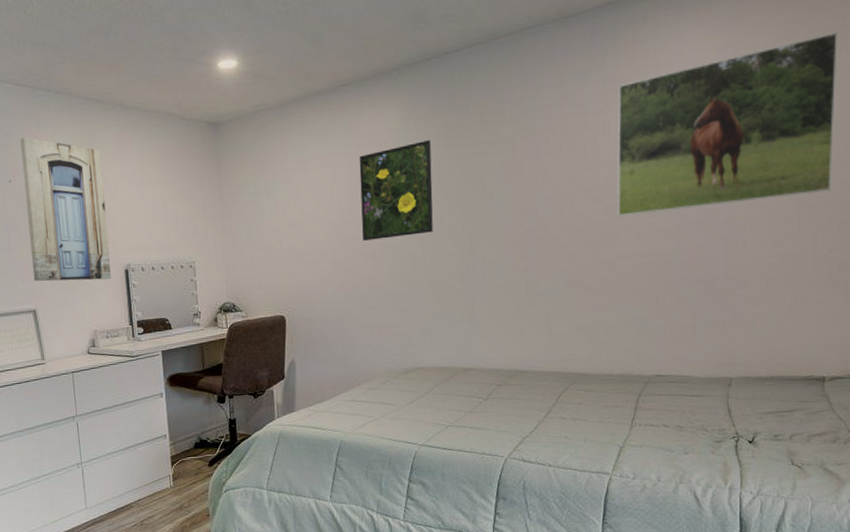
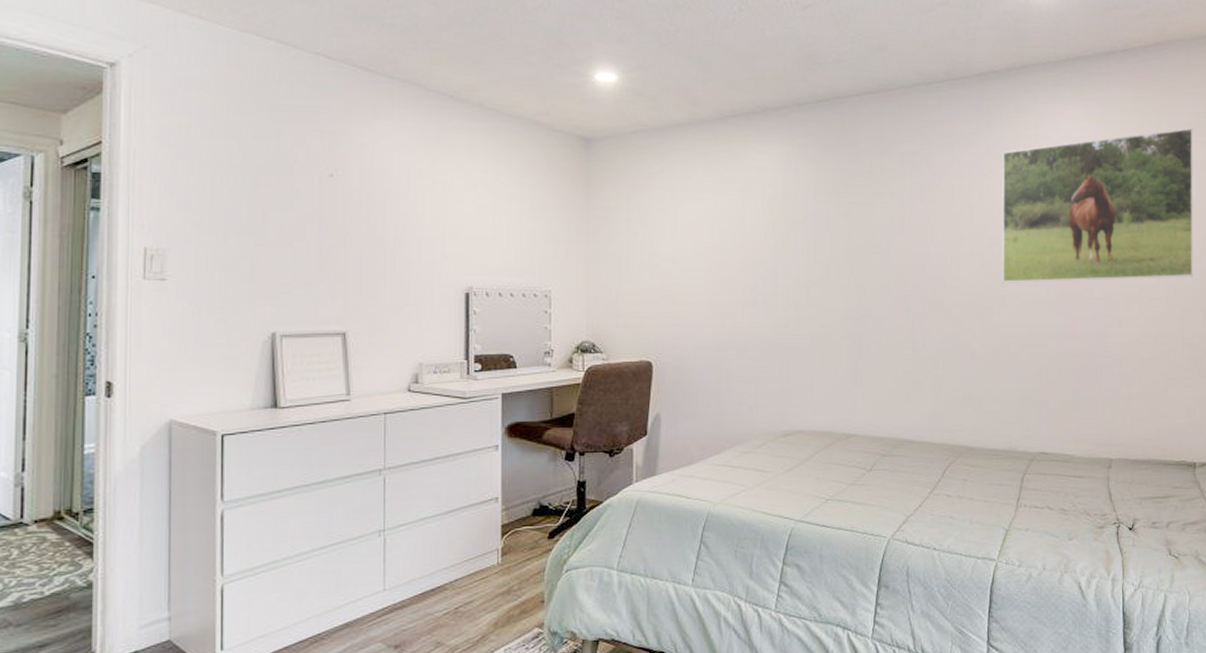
wall art: present [20,137,111,282] -> none [348,127,449,302]
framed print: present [359,139,433,241] -> none [743,183,820,284]

